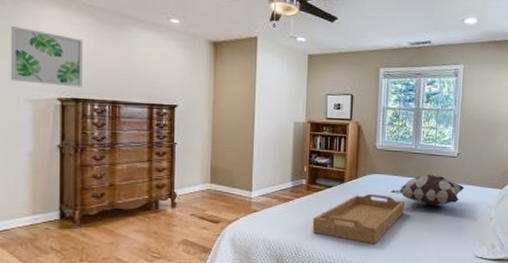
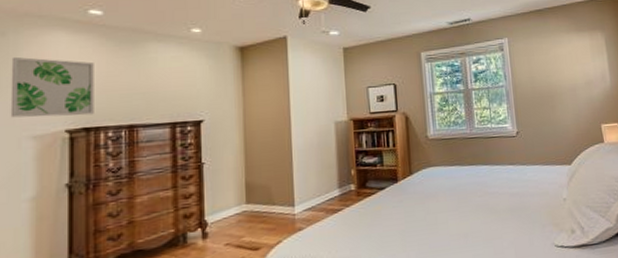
serving tray: present [312,193,405,245] -> none [367,189,469,249]
decorative pillow: present [391,174,465,206] -> none [451,158,530,195]

